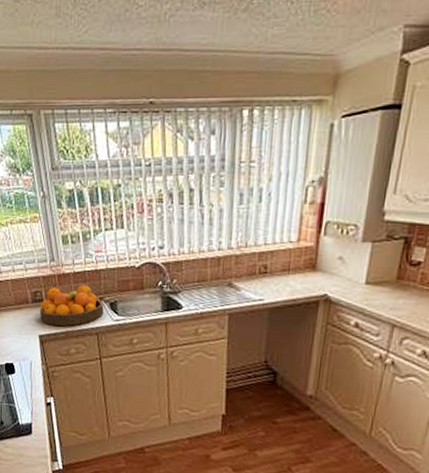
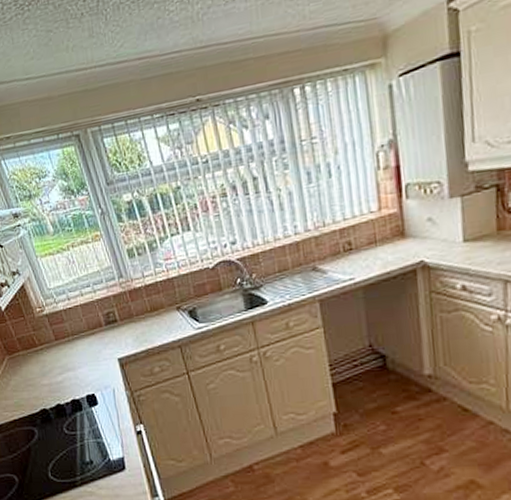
fruit bowl: present [39,285,104,326] -> none [114,296,183,346]

